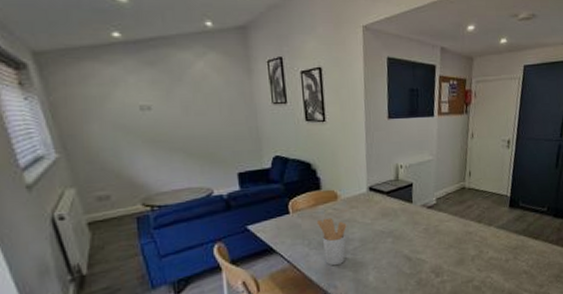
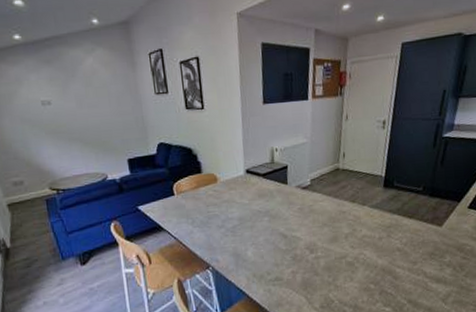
utensil holder: present [316,217,347,266] -> none [198,198,227,242]

